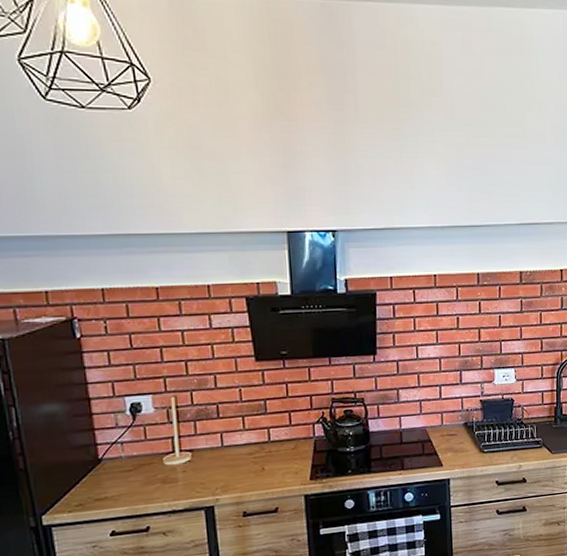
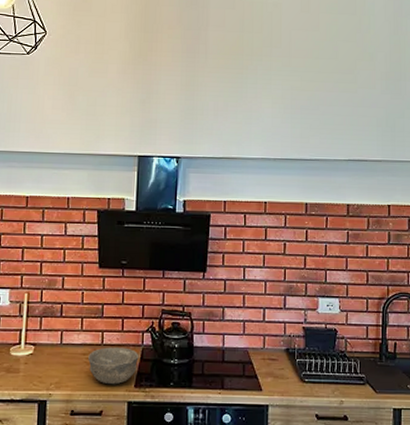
bowl: none [255,441,312,482] -> present [88,347,139,385]

